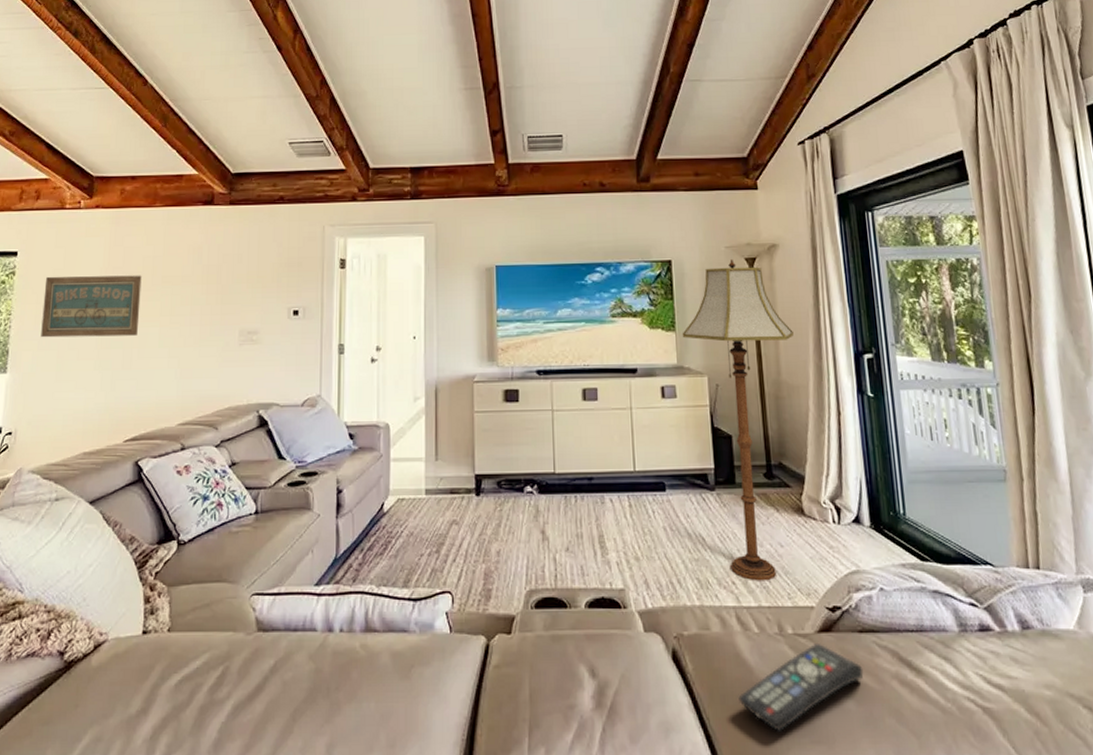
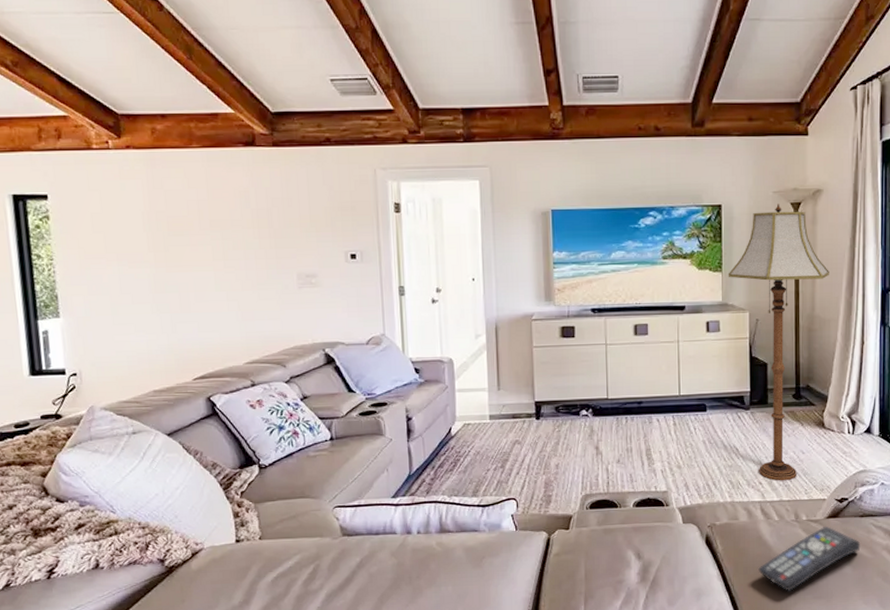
wall art: present [41,275,142,338] -> none [84,219,192,283]

